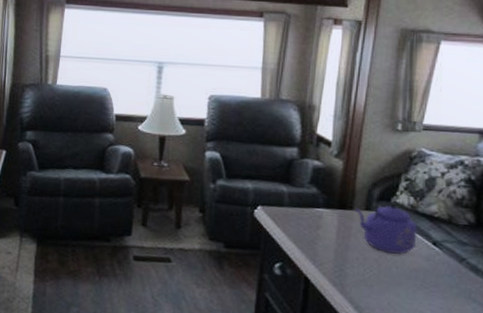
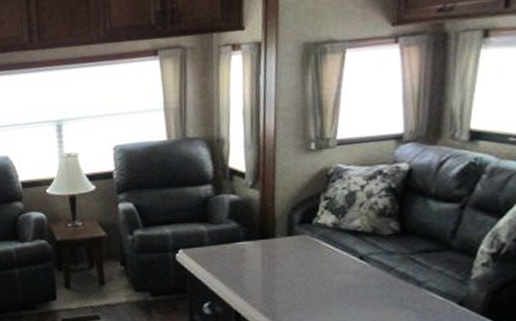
kettle: present [355,188,418,254] -> none [277,209,343,276]

